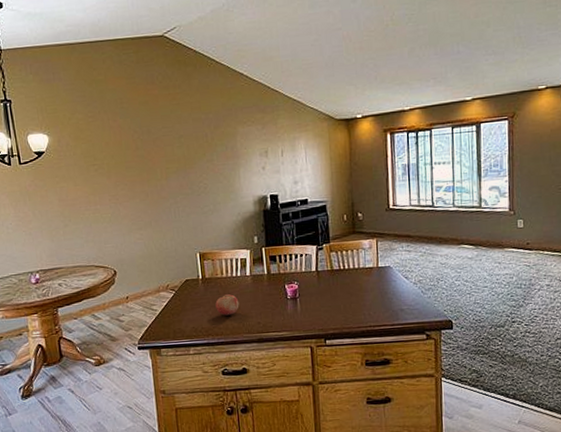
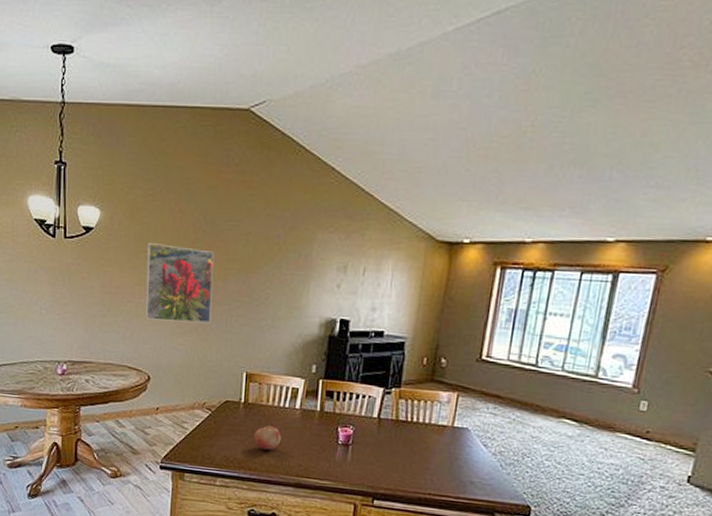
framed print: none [95,156,161,222] -> present [144,243,214,324]

